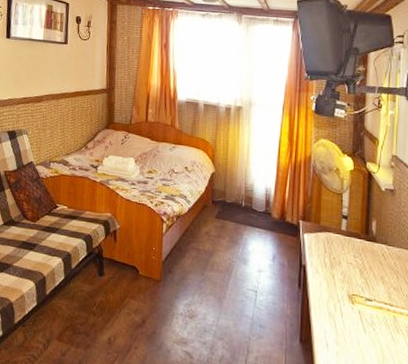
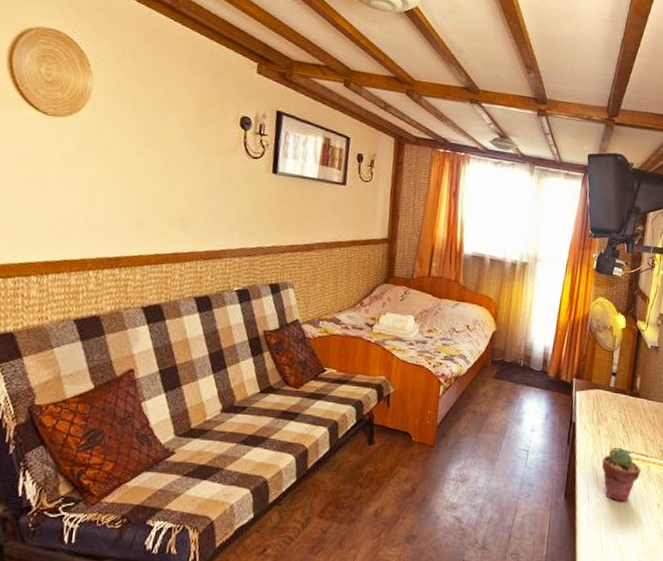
potted succulent: none [339,294,386,353] -> present [601,447,641,502]

